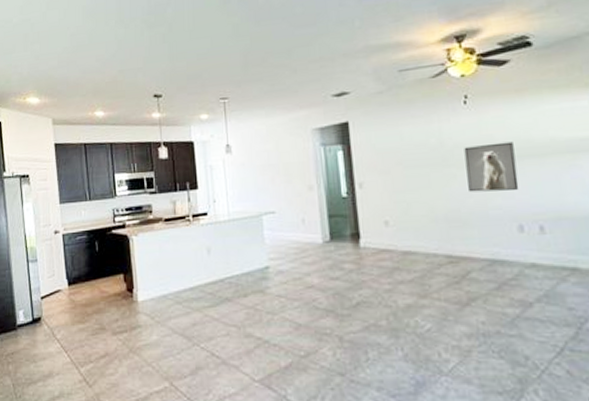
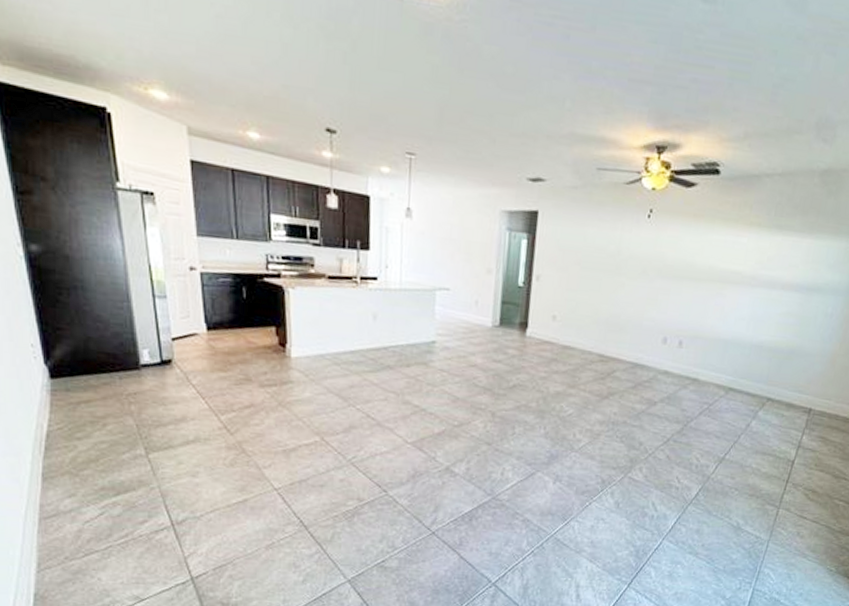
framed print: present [464,141,519,192] -> none [632,259,679,307]

